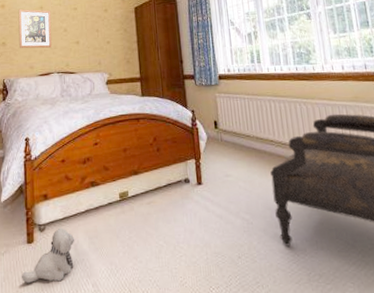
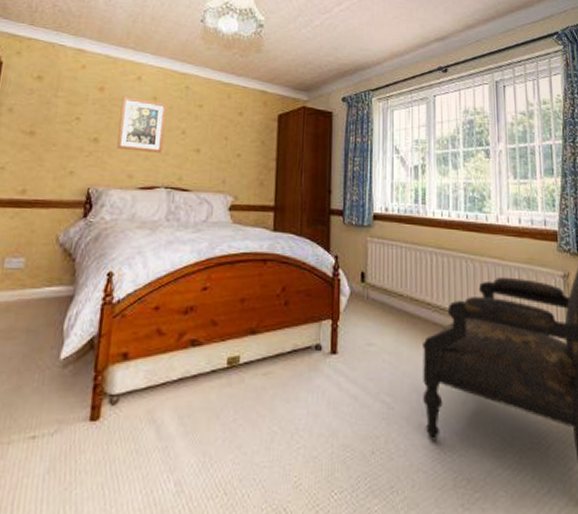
plush toy: present [21,227,75,284] -> none [73,400,159,479]

